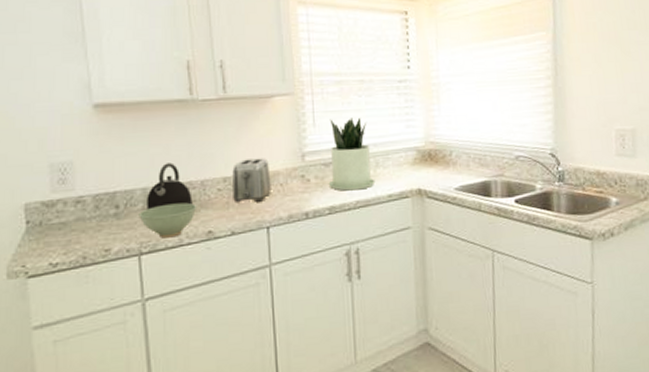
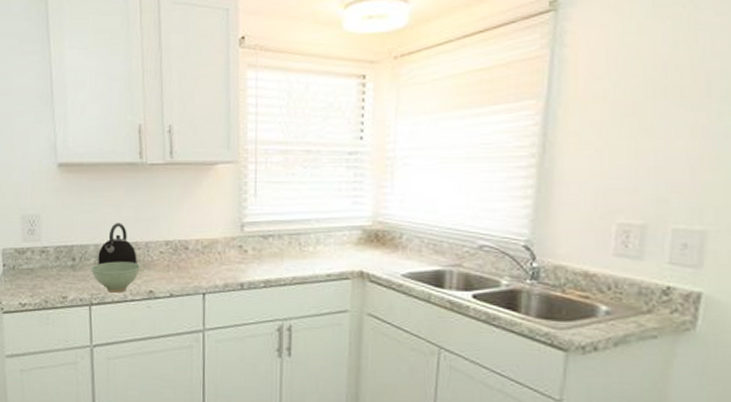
toaster: present [231,158,271,204] -> none [172,225,210,268]
planter: present [328,117,376,191] -> none [265,190,314,266]

